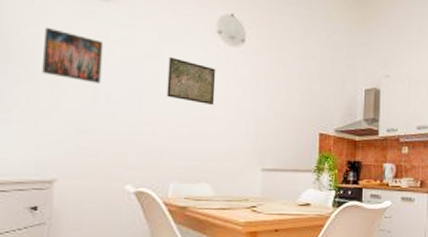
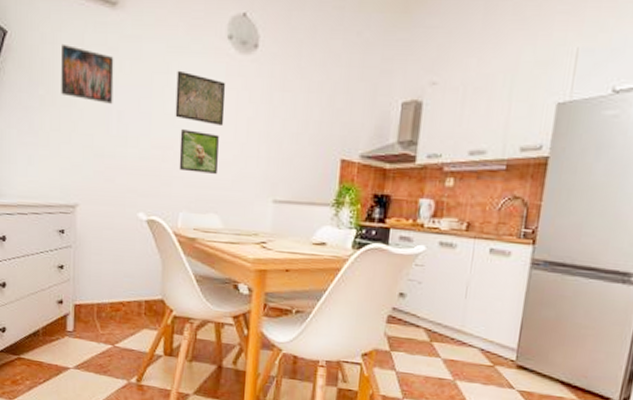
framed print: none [170,108,210,147] -> present [179,129,219,174]

